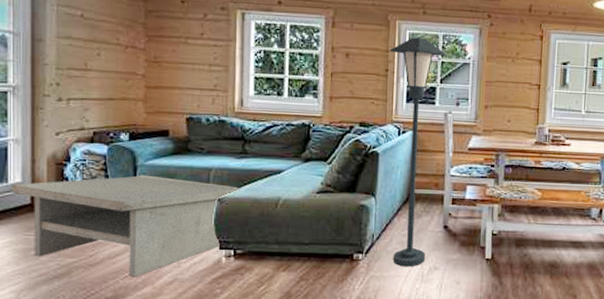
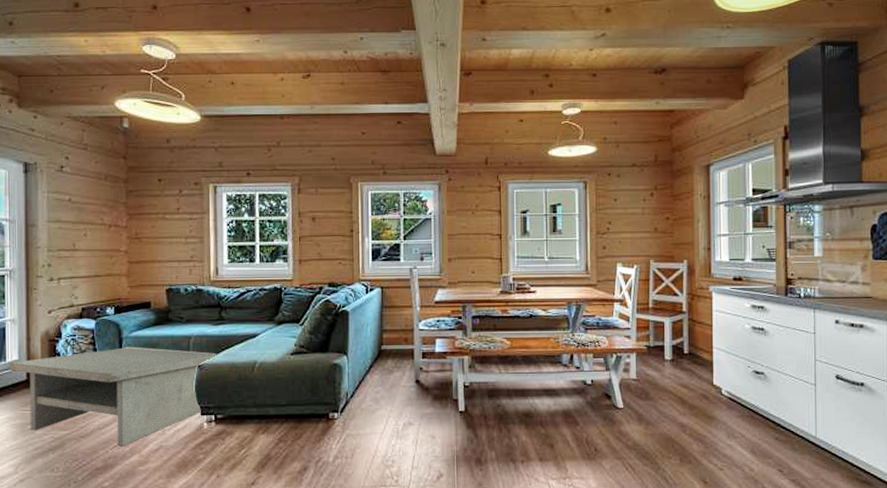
floor lamp: present [389,37,447,267] -> none [353,197,408,424]

